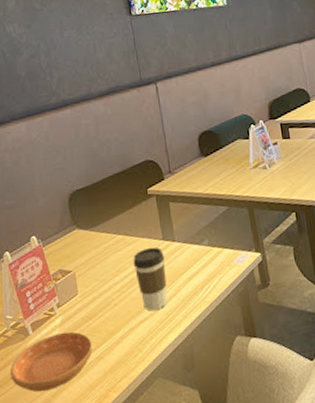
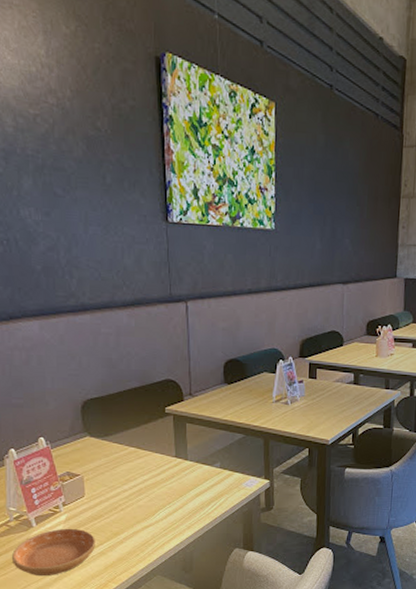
coffee cup: present [133,247,167,310] -> none [143,462,175,518]

